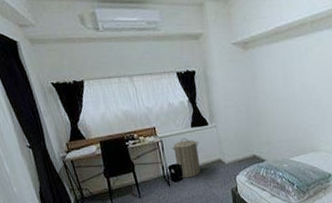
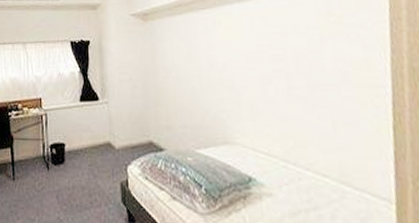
laundry hamper: present [171,138,200,178] -> none [55,114,87,162]

